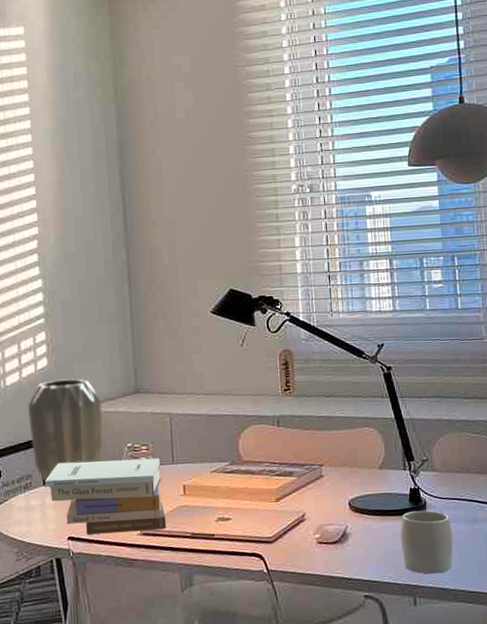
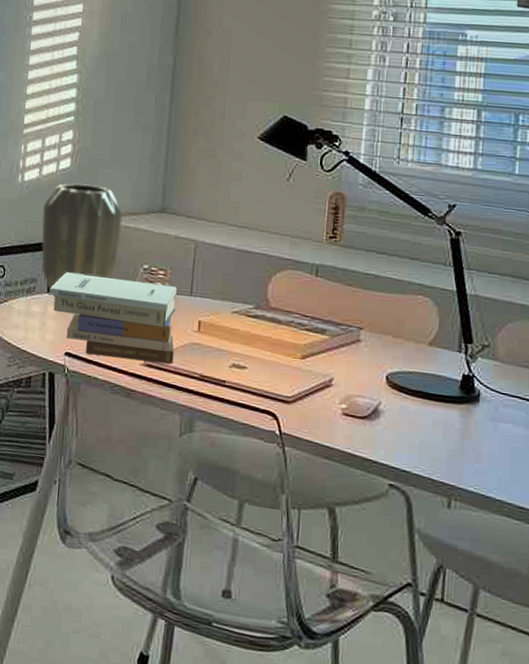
mug: present [400,510,454,574] -> none [442,400,508,478]

